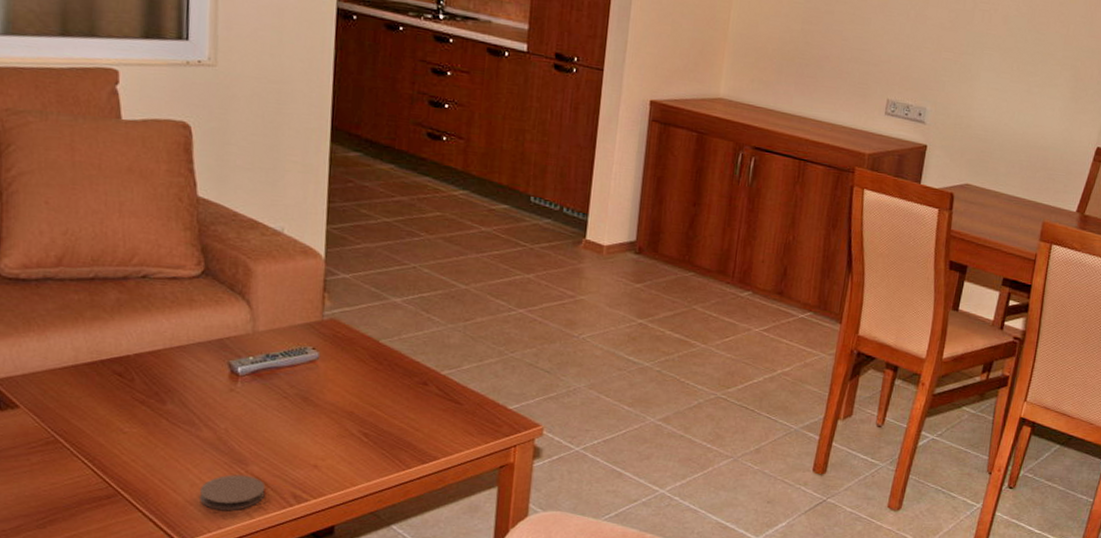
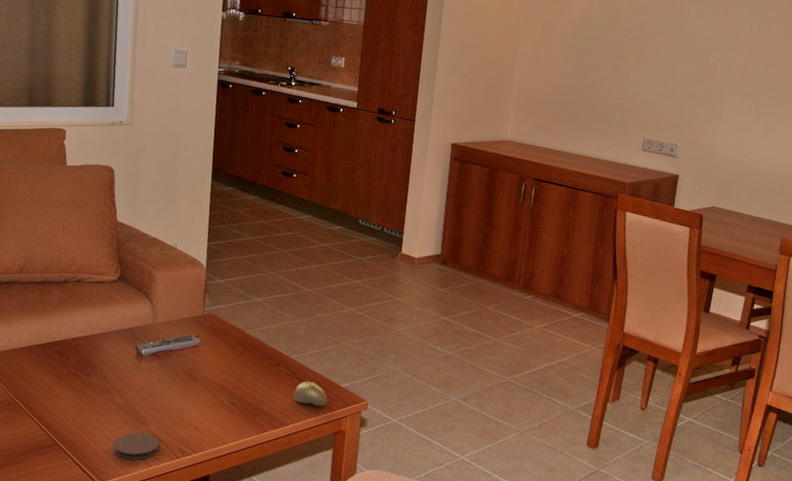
decorative egg: none [445,403,491,435] -> present [293,381,328,407]

